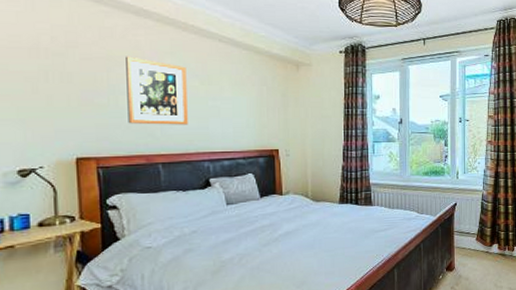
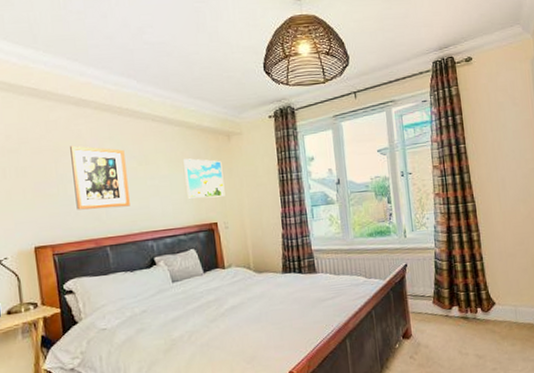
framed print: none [249,84,289,125] -> present [183,158,225,199]

